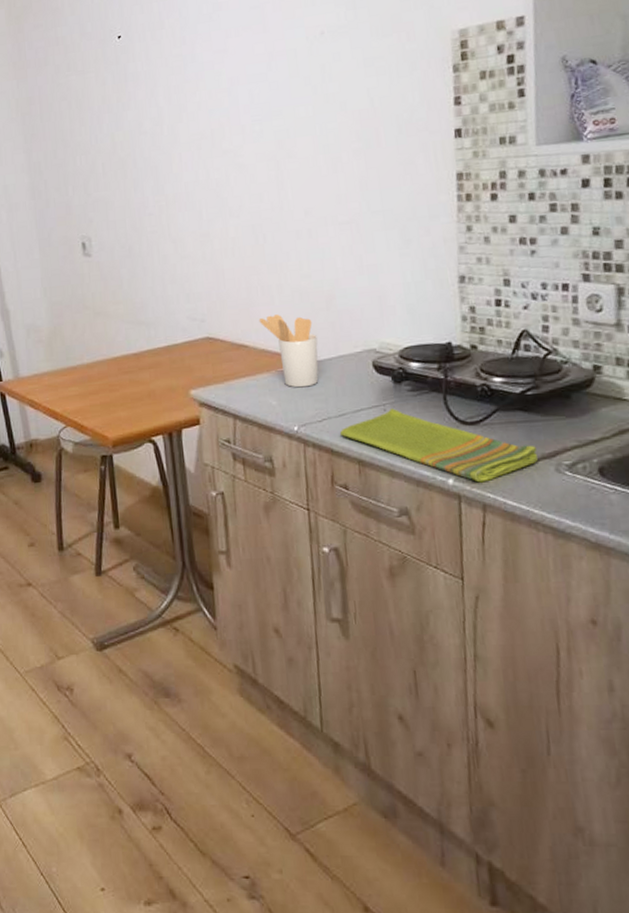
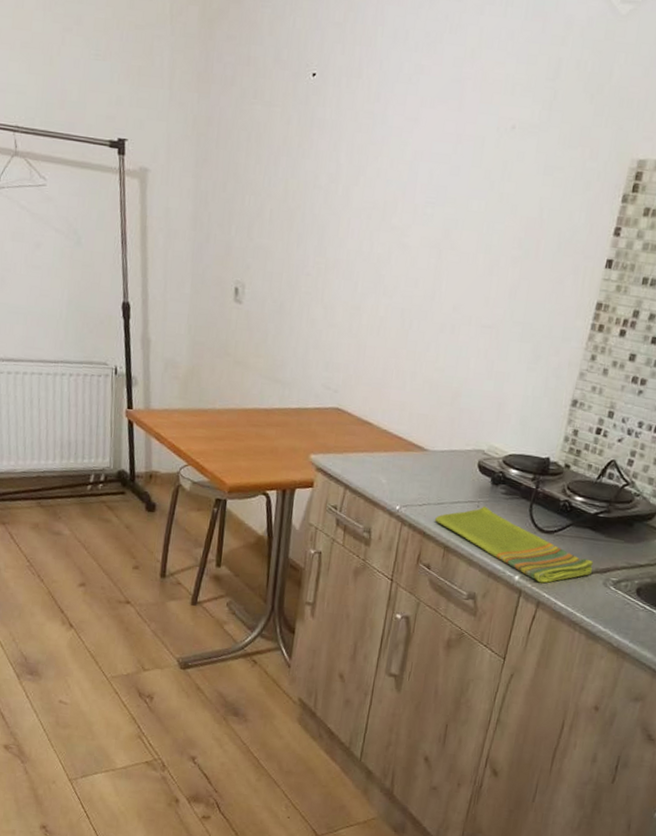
utensil holder: present [258,314,319,388] -> none [387,399,436,473]

